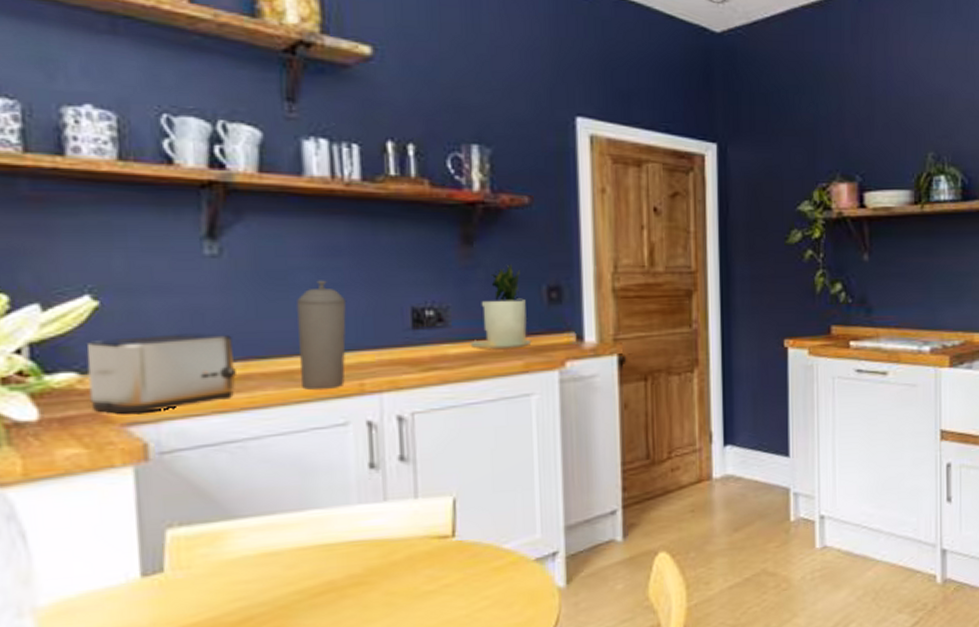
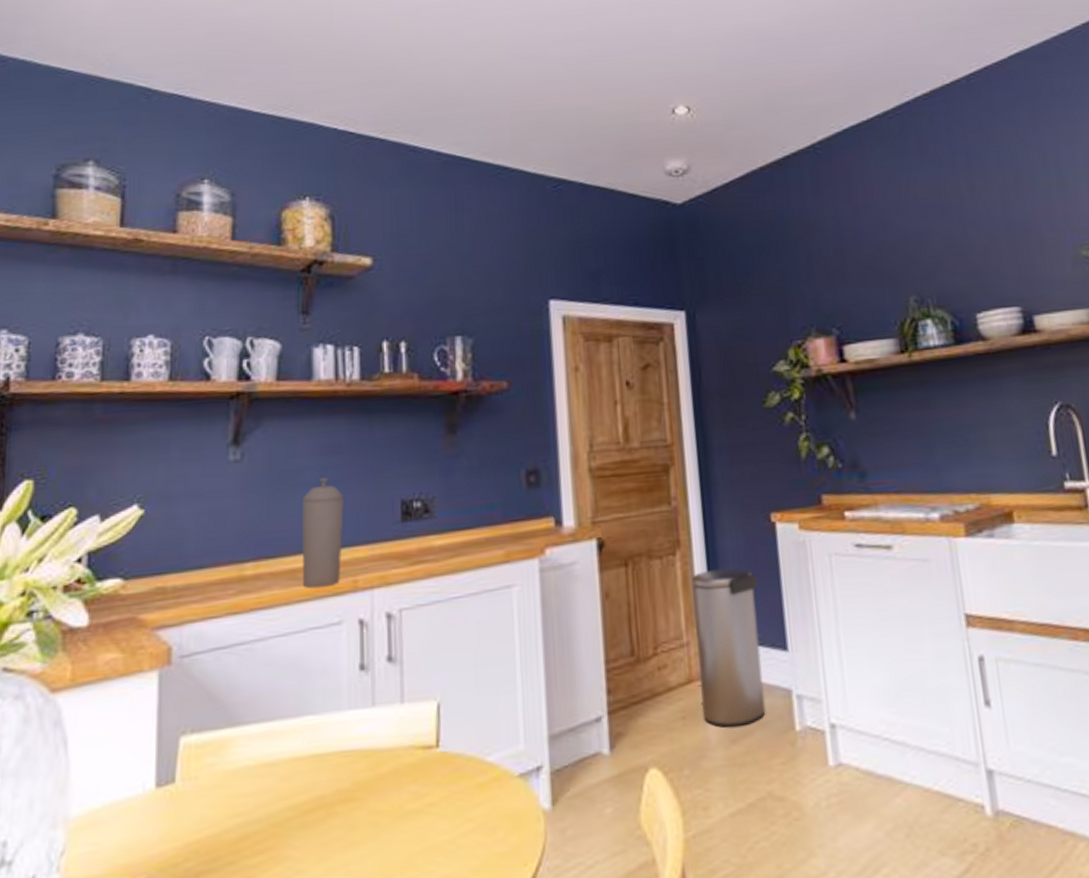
toaster: present [86,333,236,414] -> none [128,535,248,618]
planter: present [470,264,532,350] -> none [454,450,512,541]
pedal bin: none [707,385,768,519] -> present [692,567,766,728]

